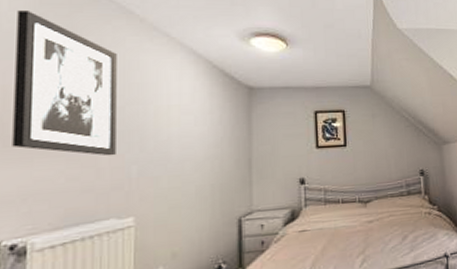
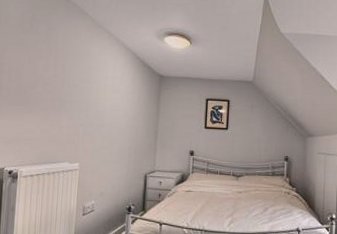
wall art: present [12,10,117,156] -> none [13,11,76,119]

